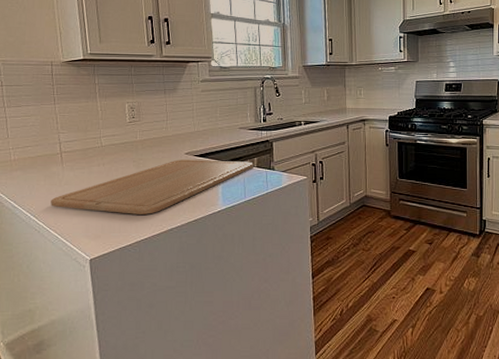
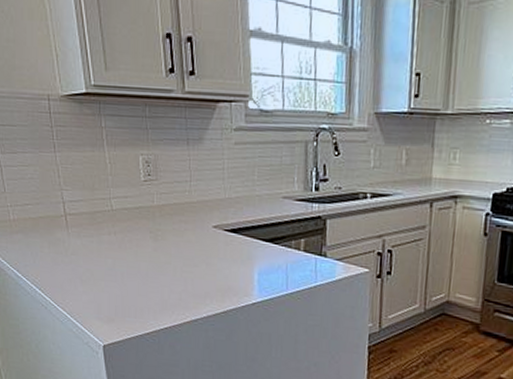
chopping board: present [51,159,254,214] -> none [57,234,300,300]

